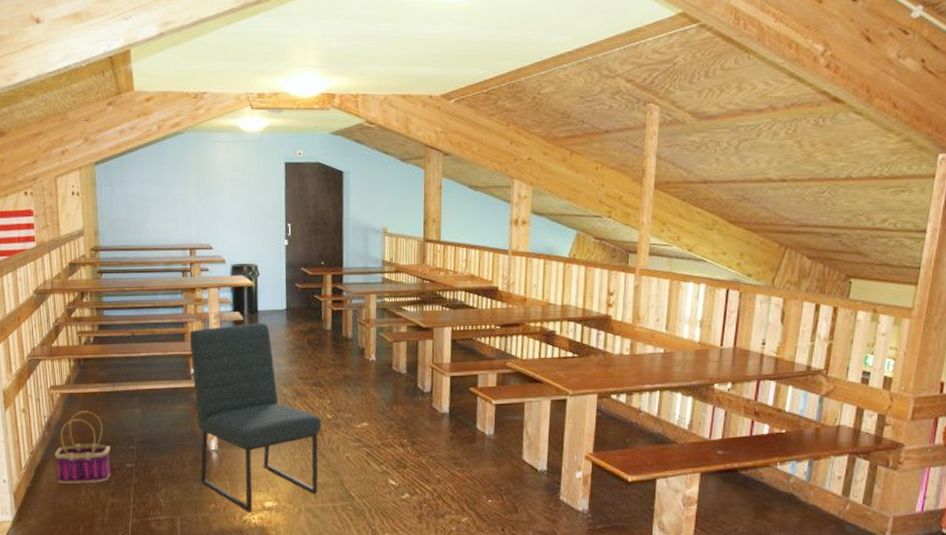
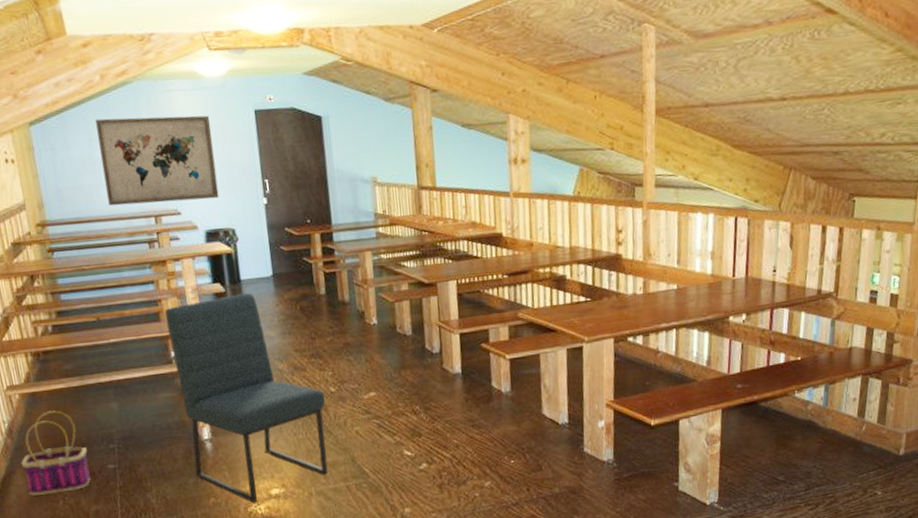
wall art: none [150,162,247,238] -> present [96,115,219,206]

